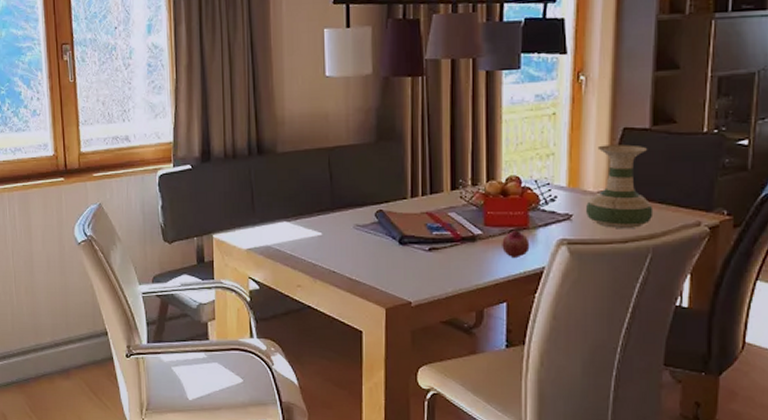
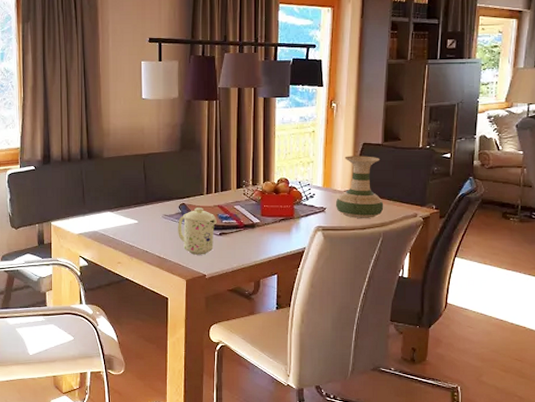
mug: none [374,215,425,276] -> present [178,208,217,255]
fruit: present [502,229,530,257] -> none [274,219,295,240]

